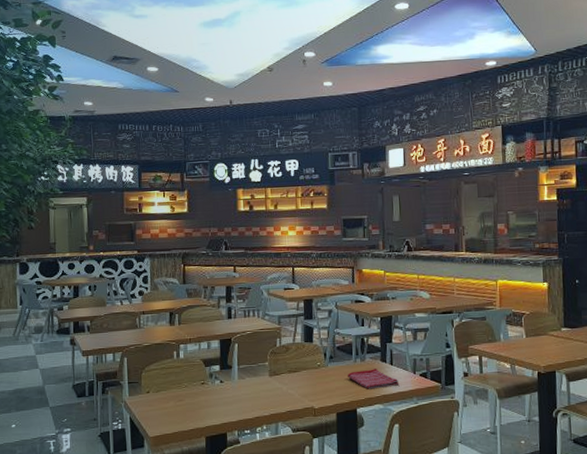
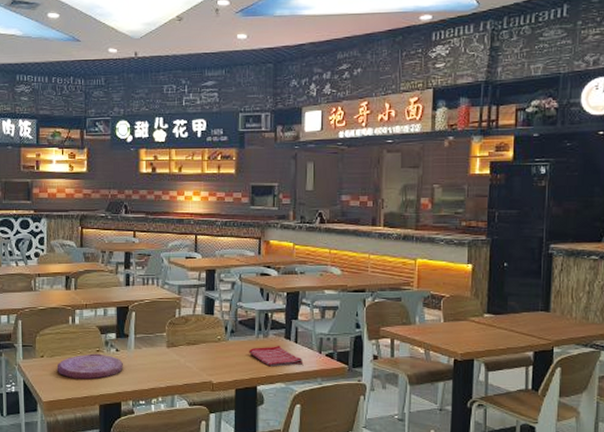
plate: none [162,386,229,413] -> present [56,353,124,380]

